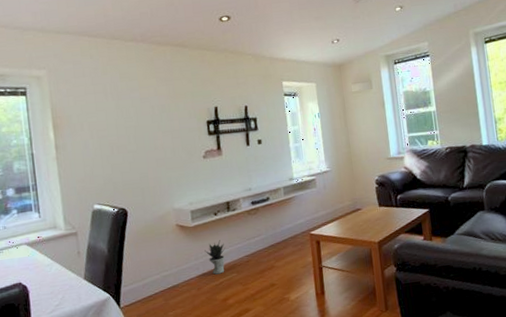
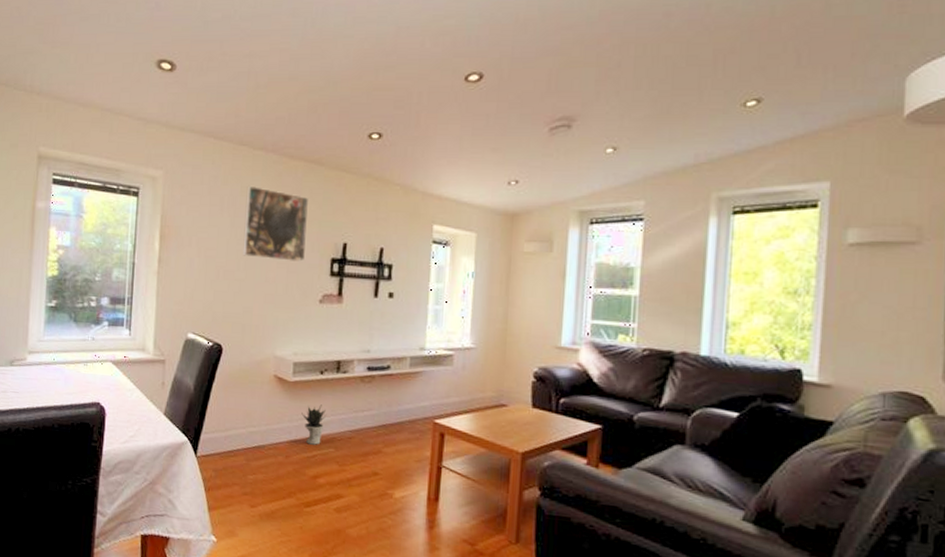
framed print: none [125,71,185,131] -> present [242,185,309,263]

